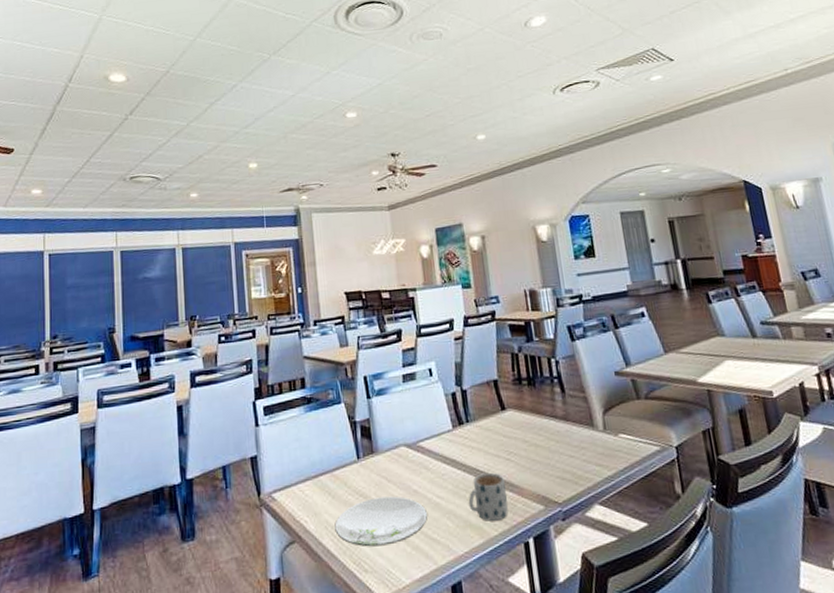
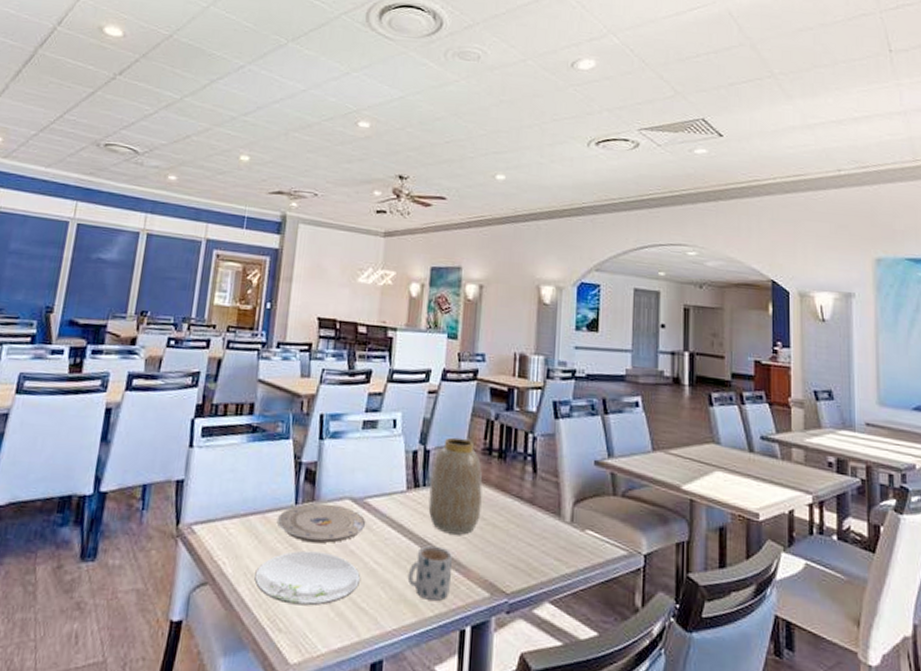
plate: none [344,453,422,490] -> present [276,503,365,543]
vase: none [471,373,523,460] -> present [428,437,483,535]

